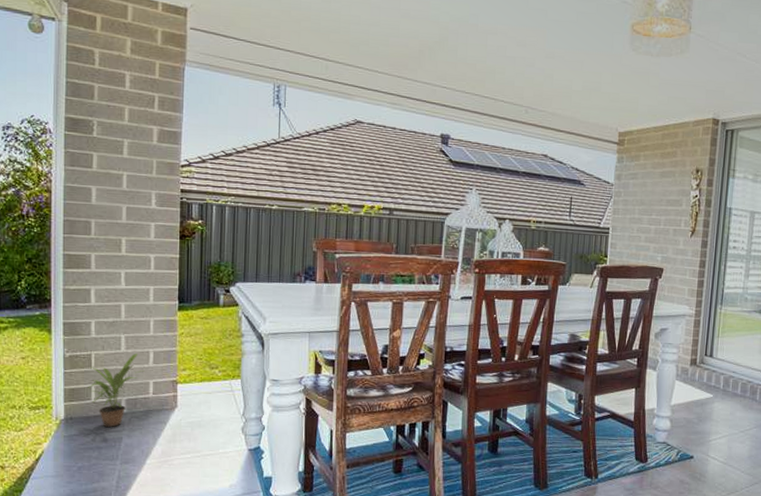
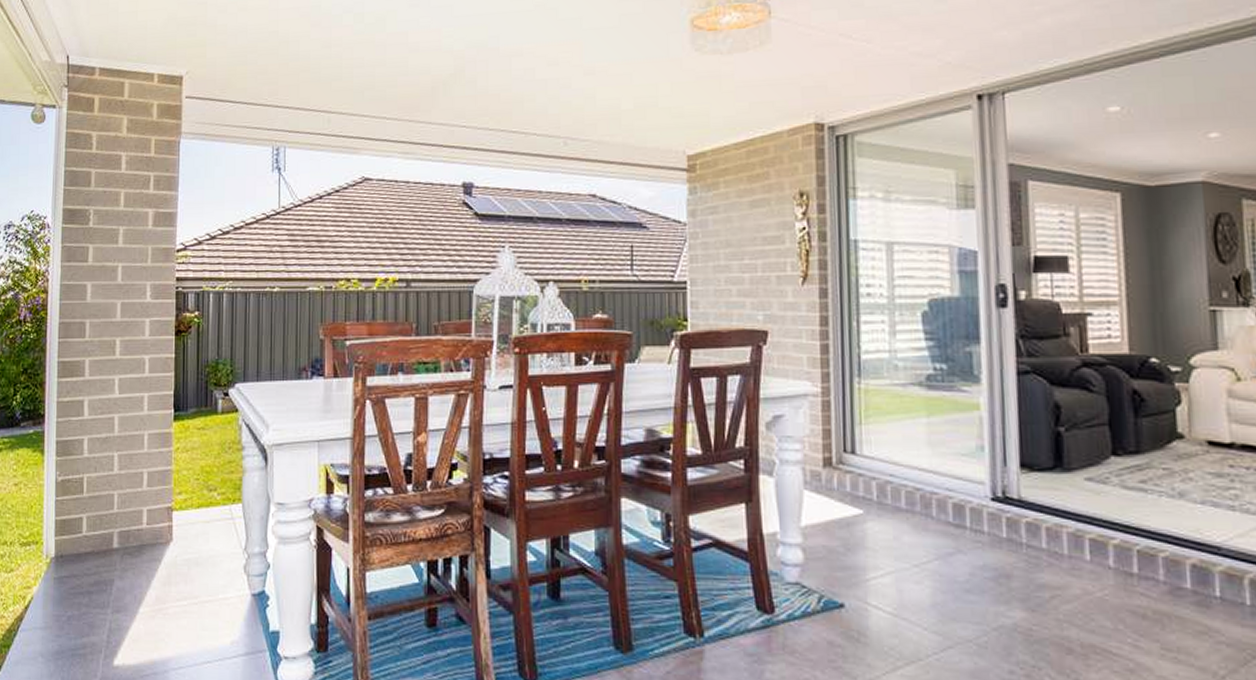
potted plant: present [88,354,145,428] -> none [79,475,138,567]

